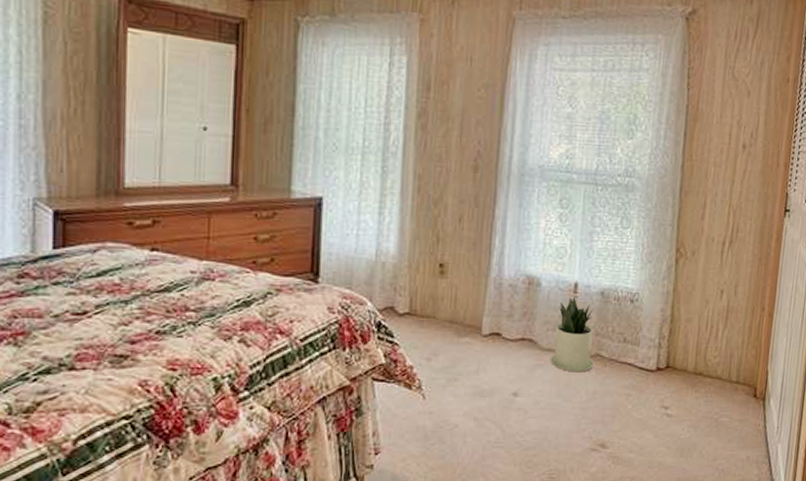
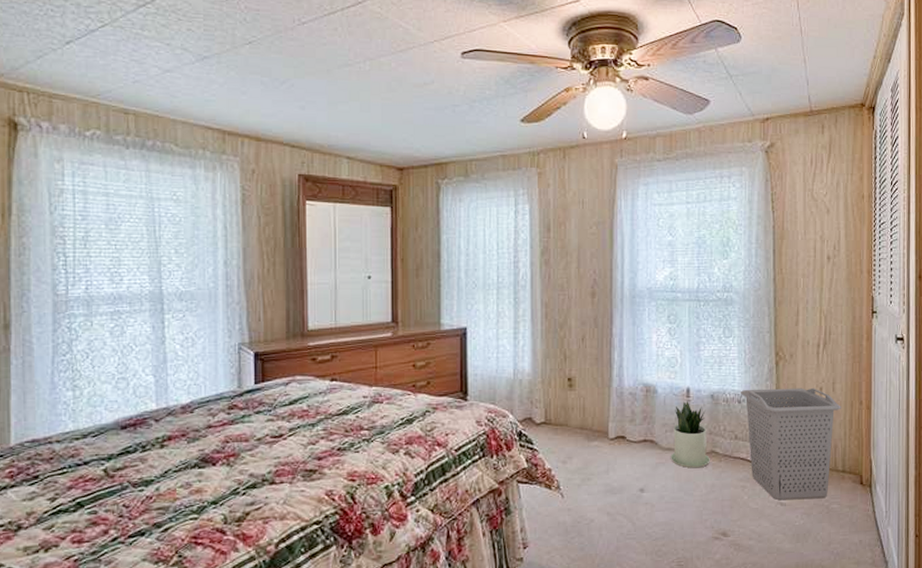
laundry basket: none [633,287,742,411] -> present [740,387,841,501]

